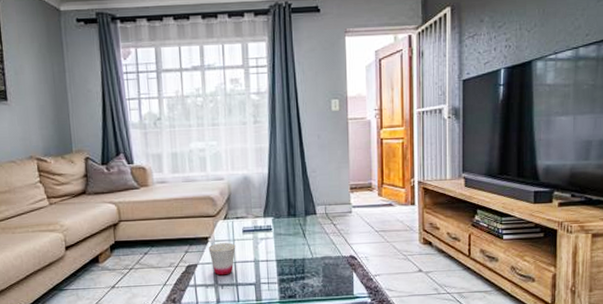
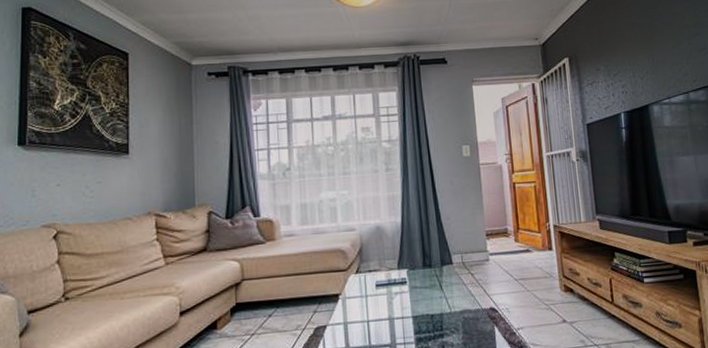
cup: present [208,242,236,276] -> none [339,299,369,338]

